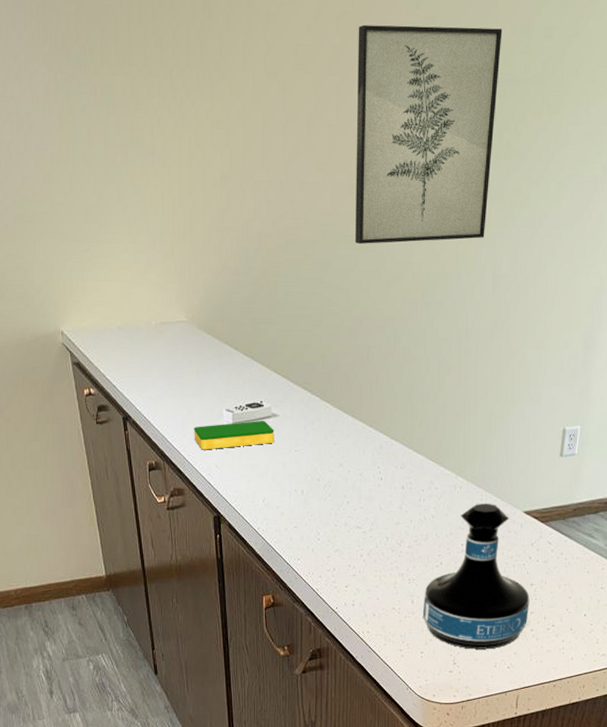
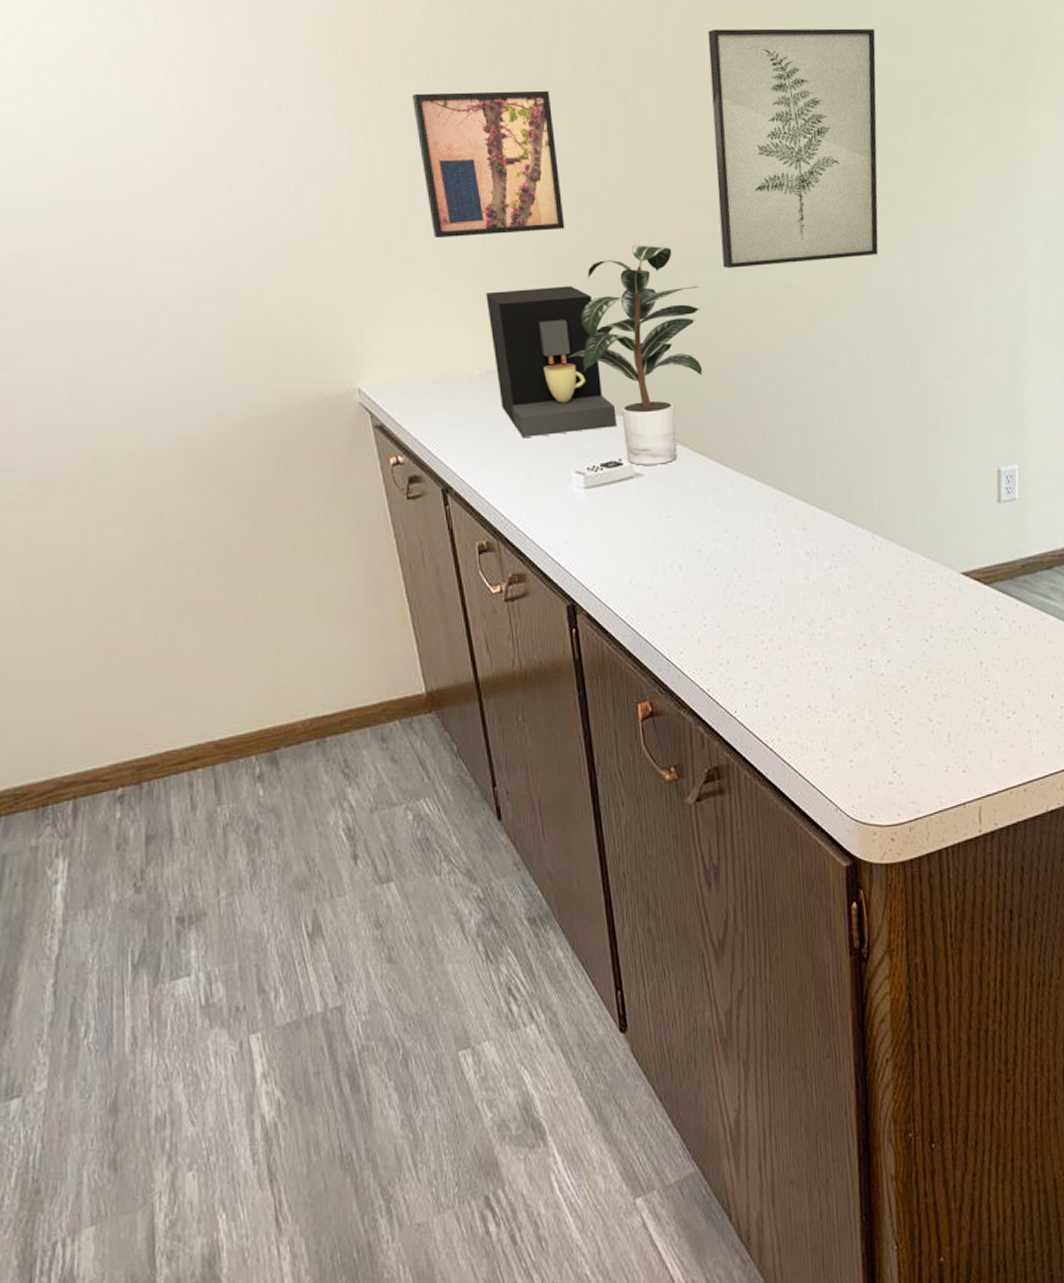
wall art: none [110,77,229,207] -> present [411,90,565,239]
coffee maker: none [163,253,261,379] -> present [486,286,617,437]
dish sponge: present [194,420,274,450] -> none [535,481,640,524]
potted plant: none [218,220,335,408] -> present [559,245,703,465]
tequila bottle: present [423,503,530,649] -> none [846,565,982,752]

